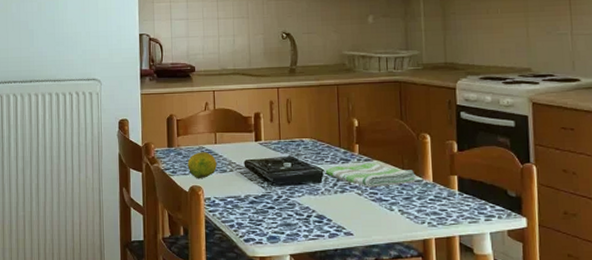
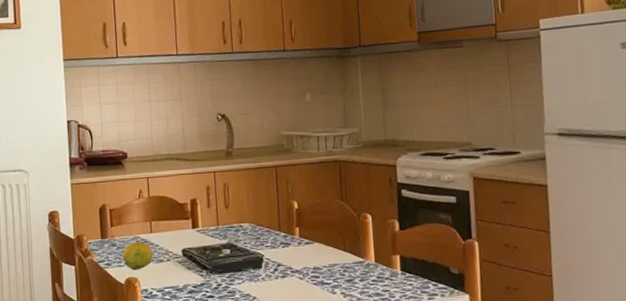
dish towel: present [325,163,417,188] -> none [265,246,359,271]

